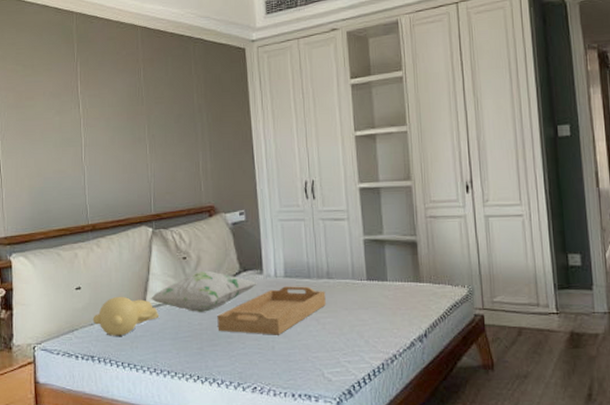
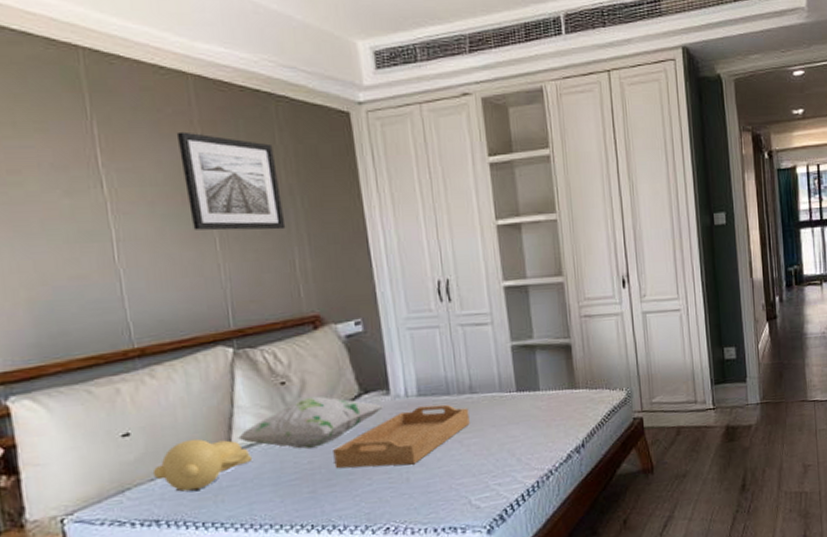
wall art: none [127,67,195,139] -> present [176,131,286,231]

